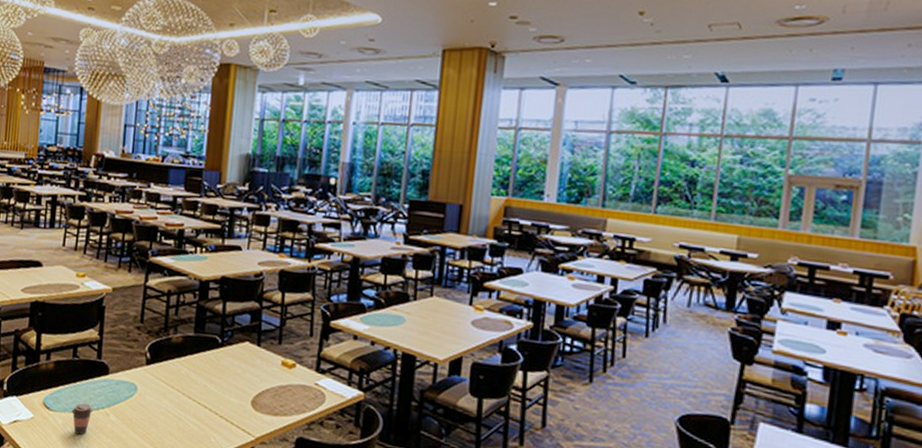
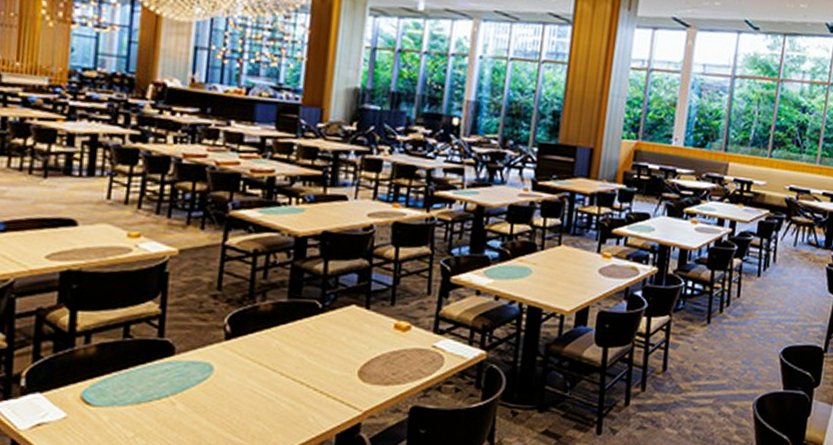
coffee cup: present [72,403,93,435] -> none [123,393,153,432]

